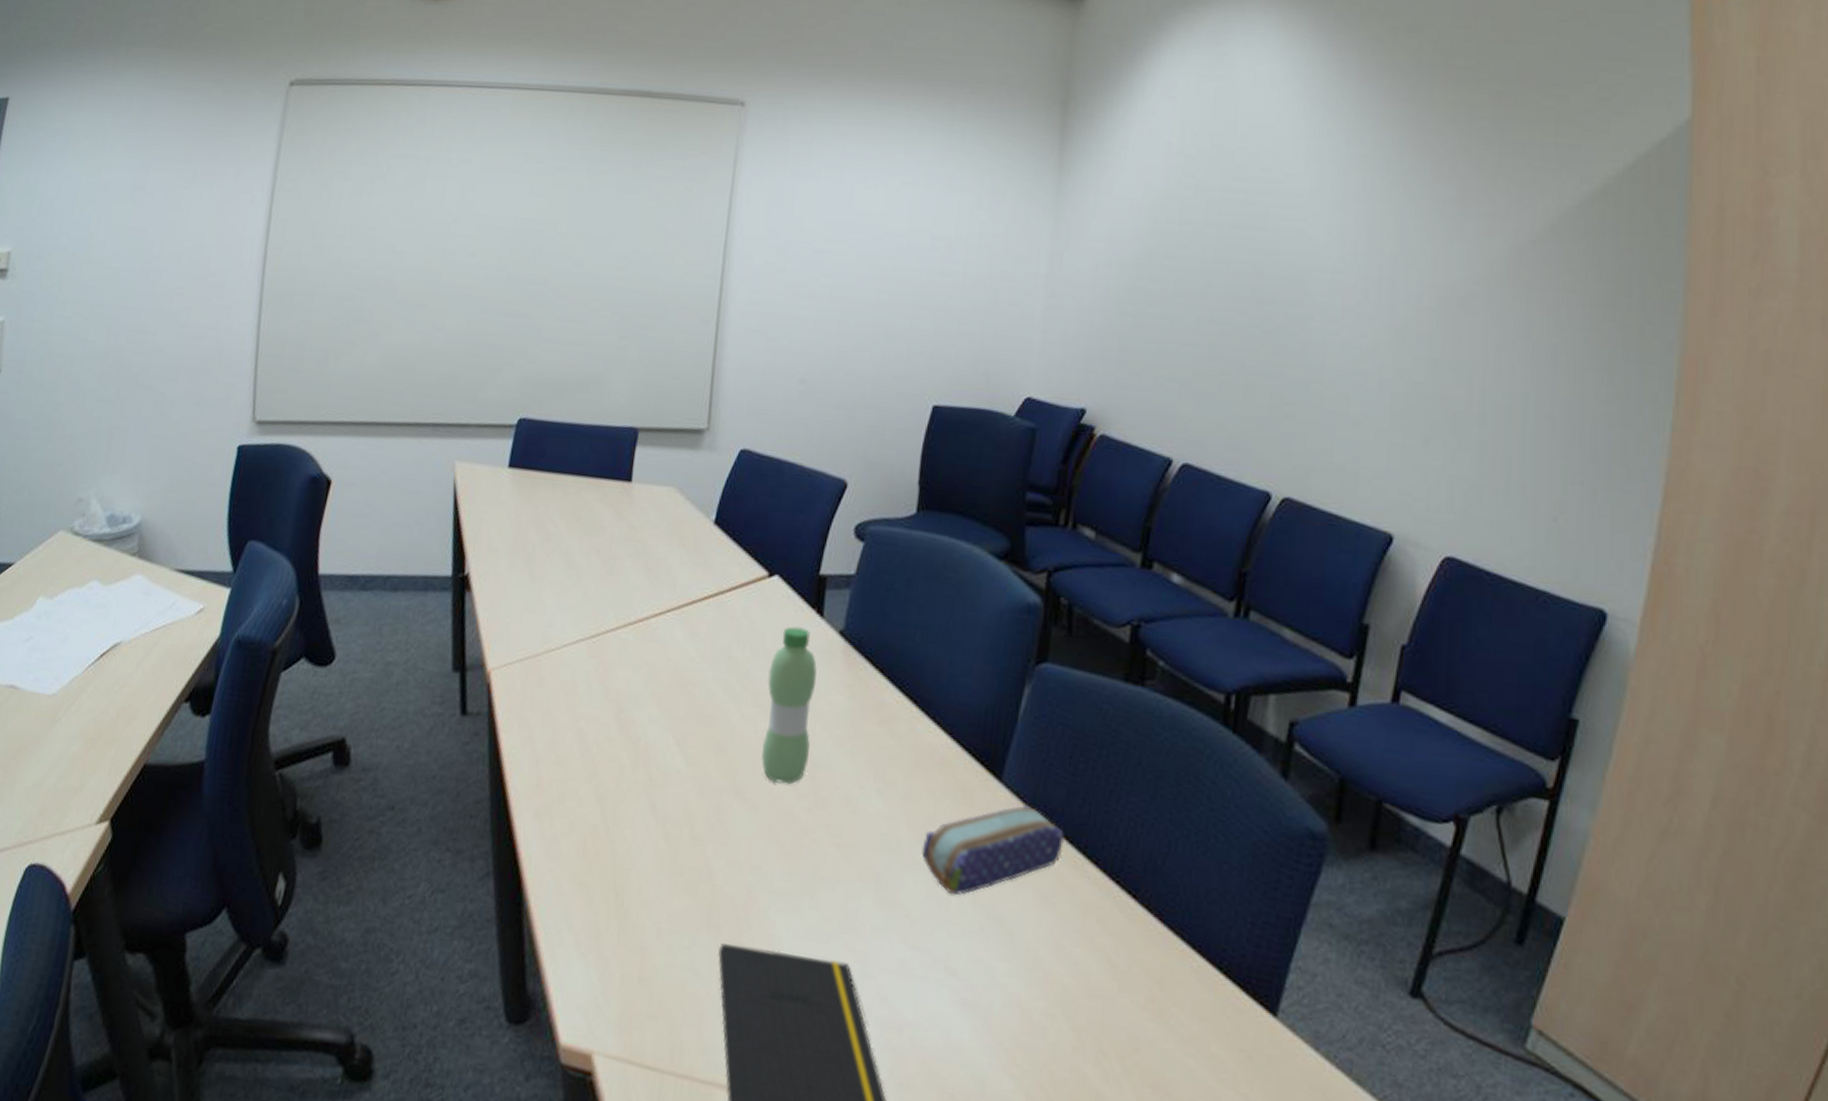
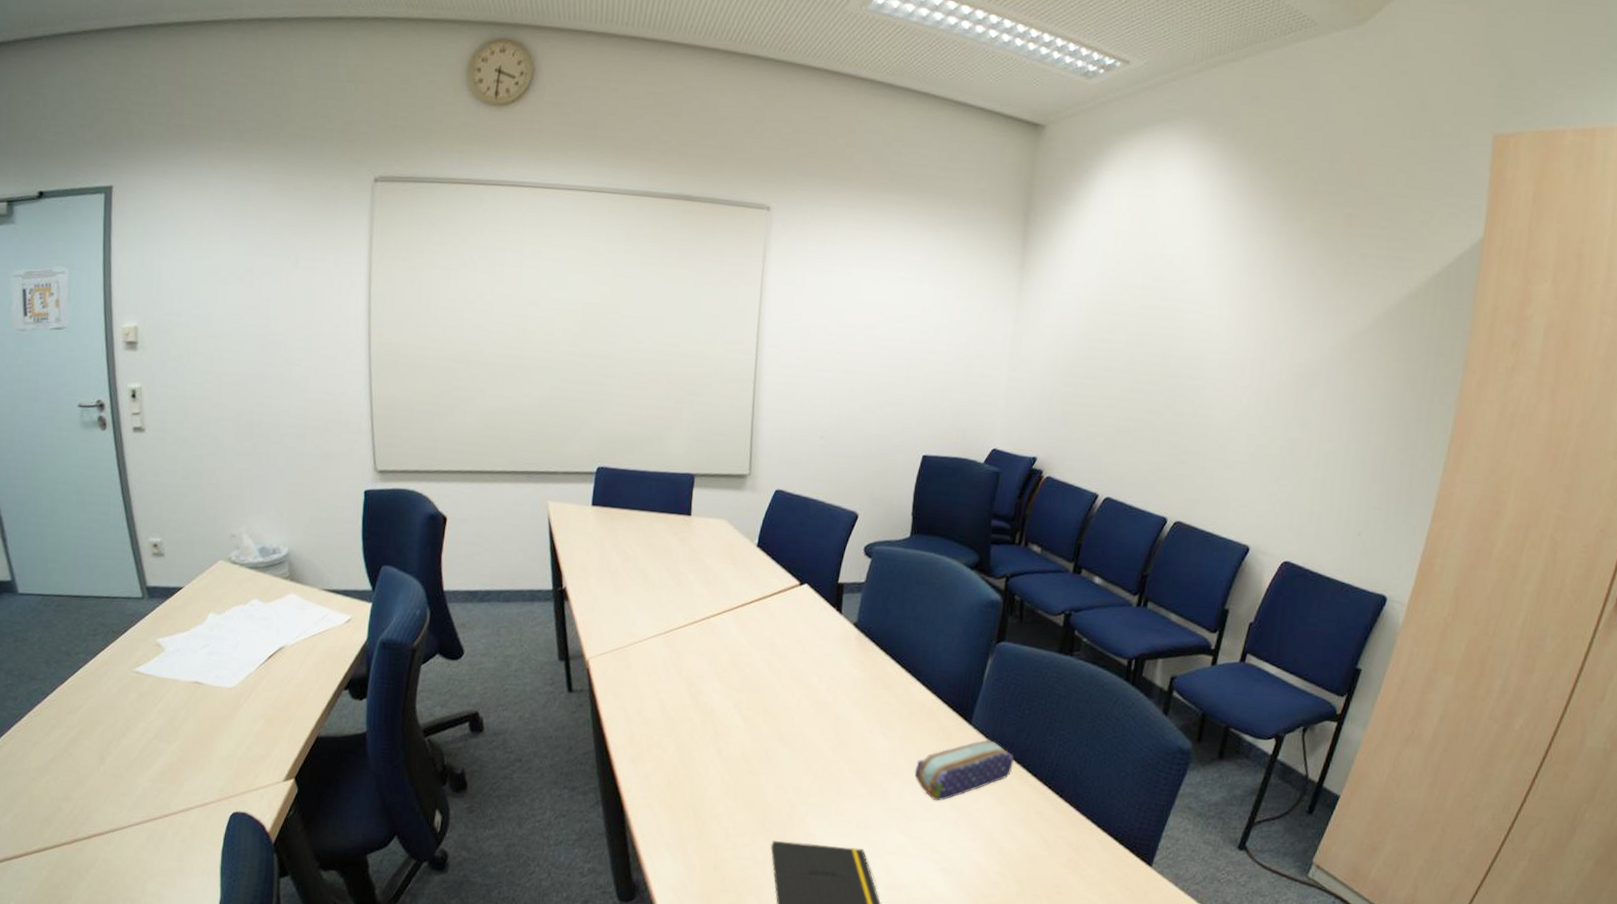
water bottle: present [760,626,817,785] -> none [797,621,838,732]

